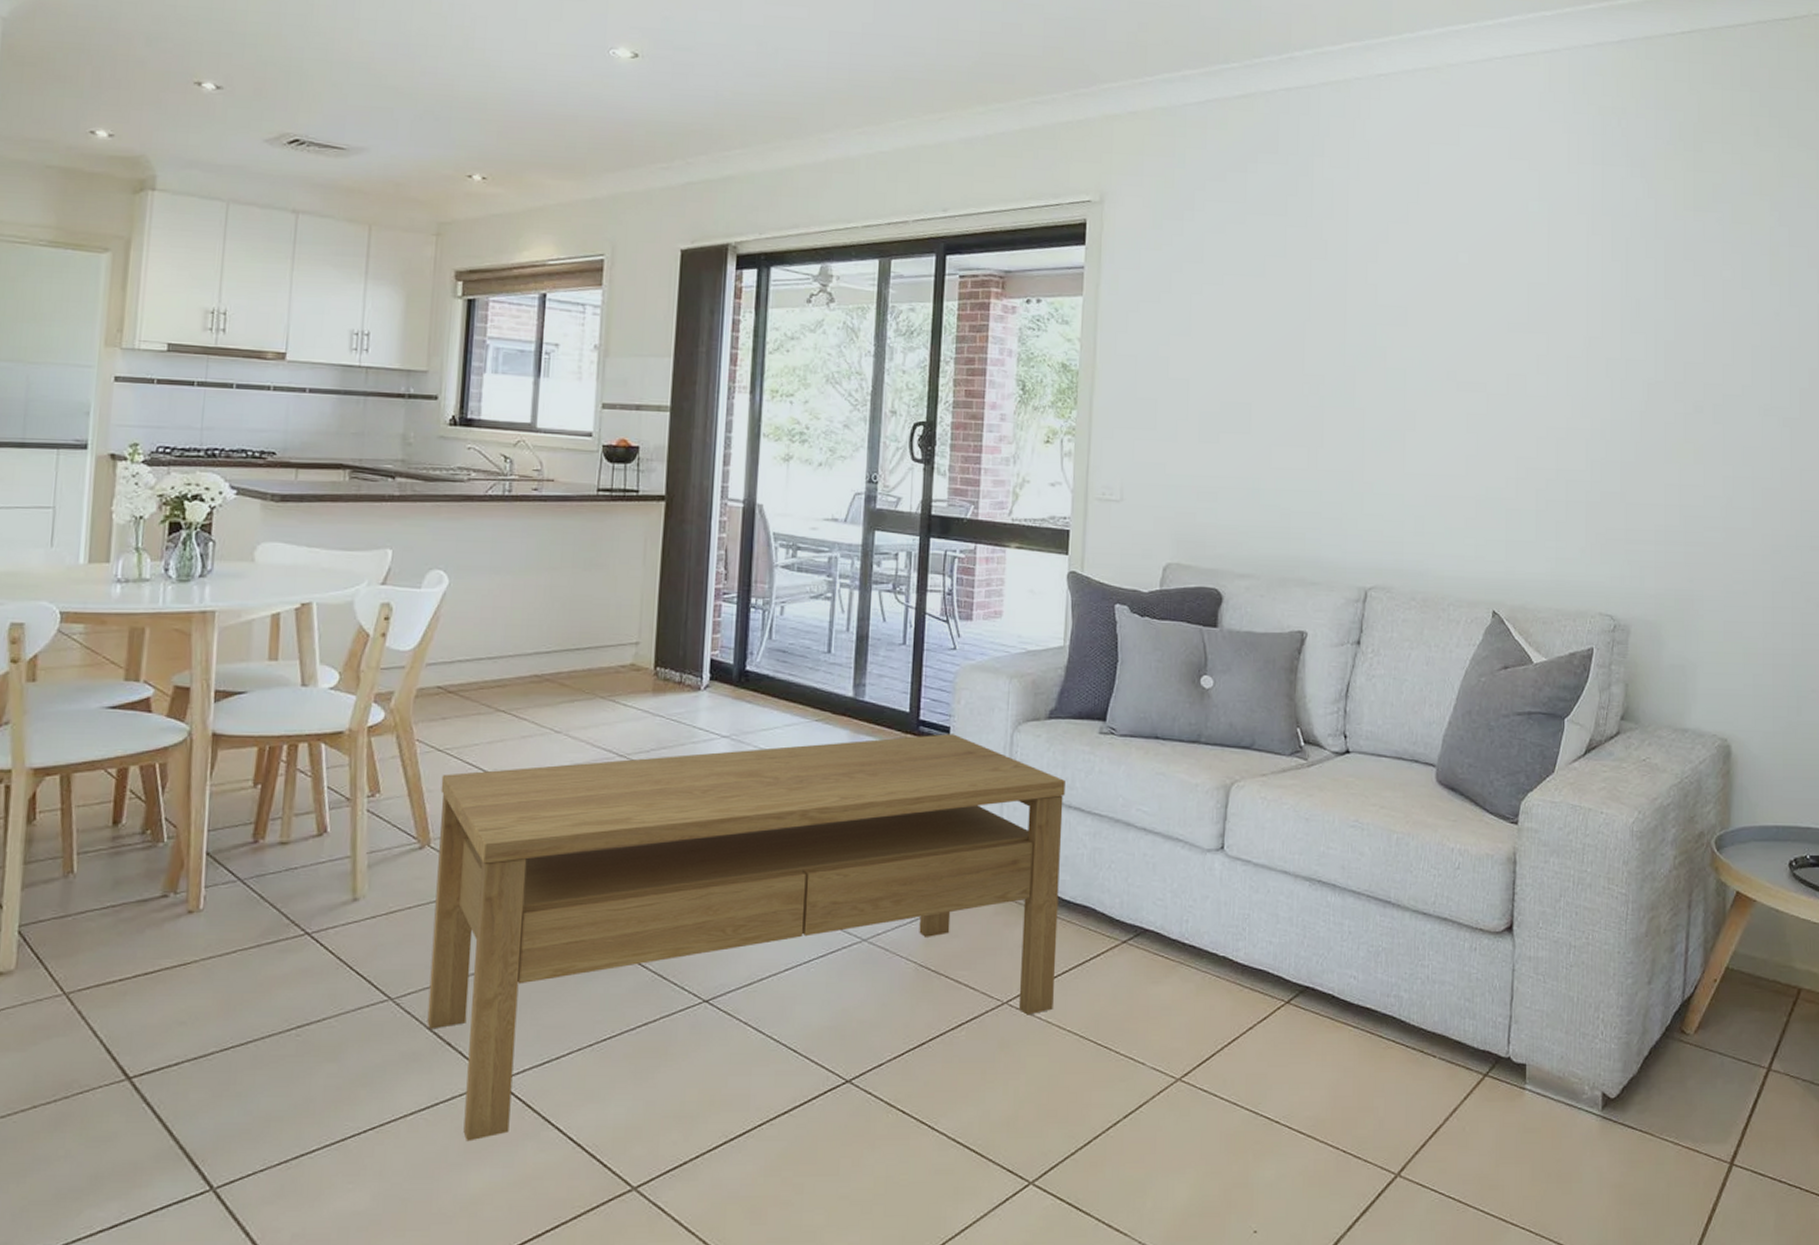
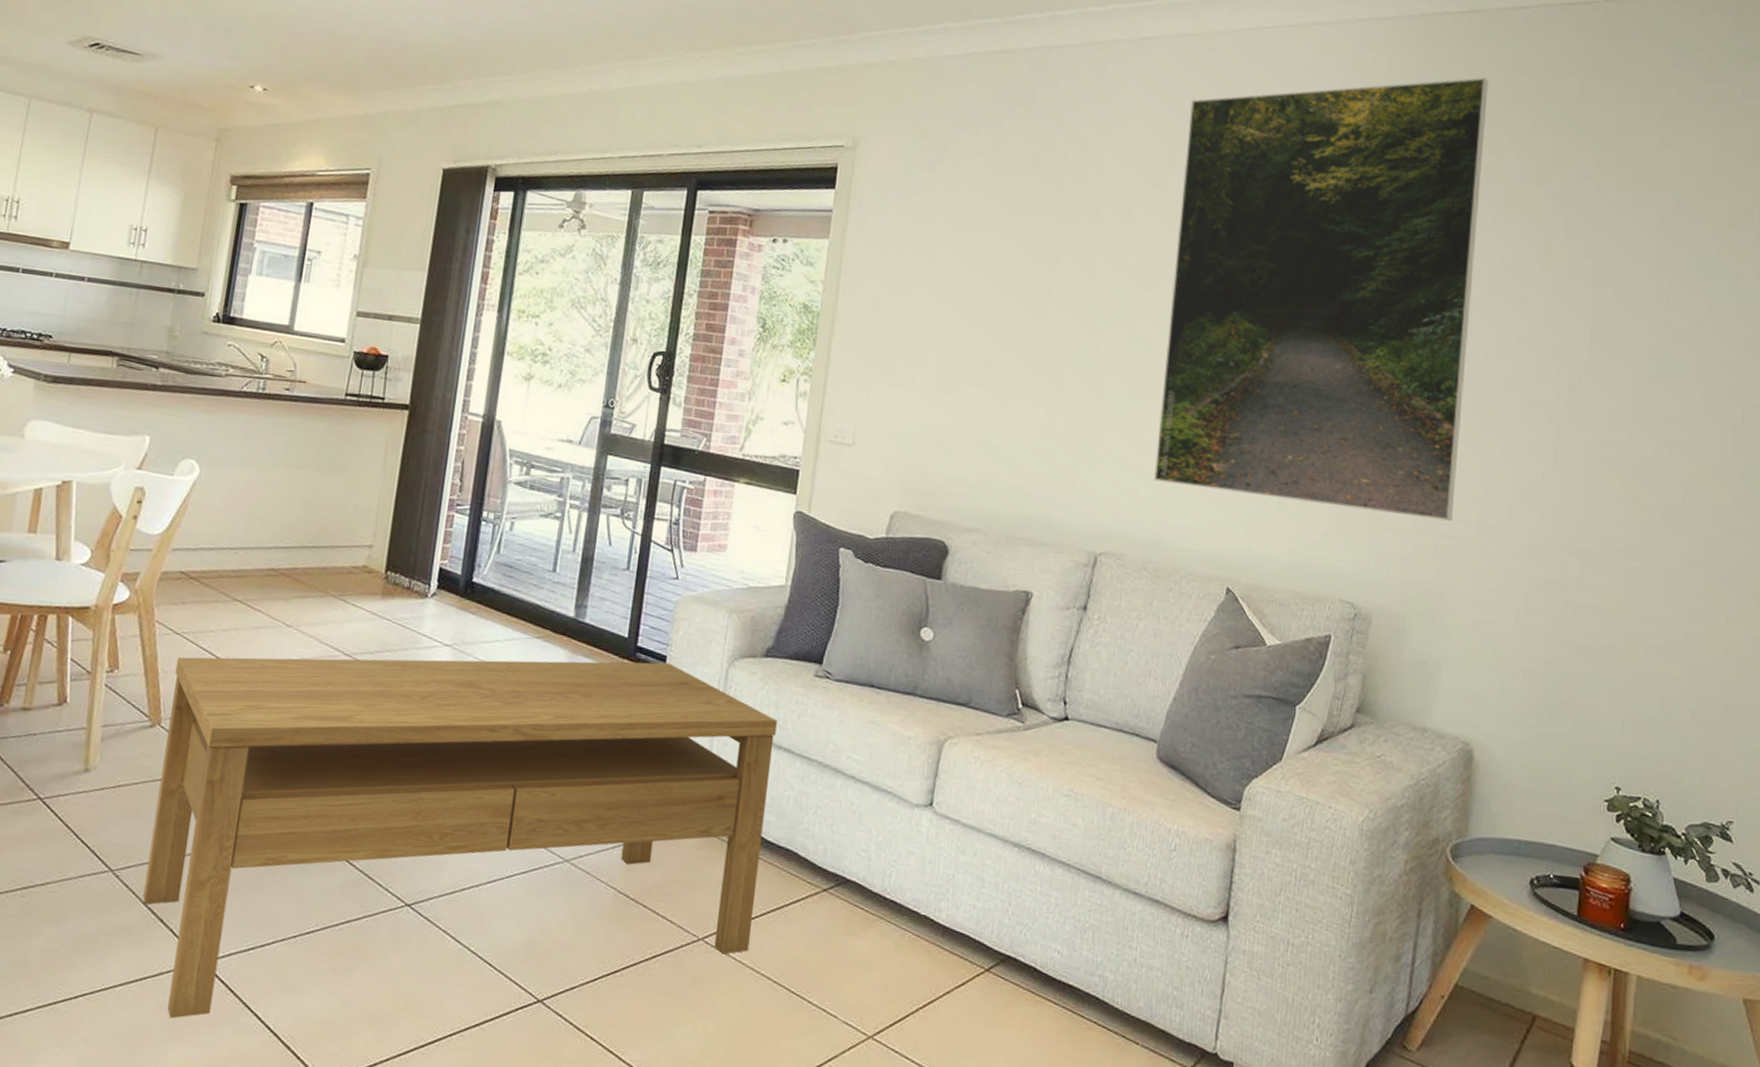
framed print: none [1417,96,1711,529] -> present [1154,77,1489,521]

